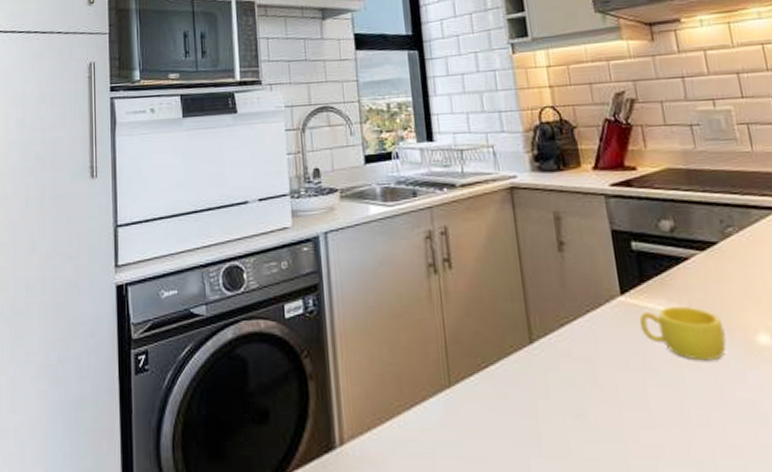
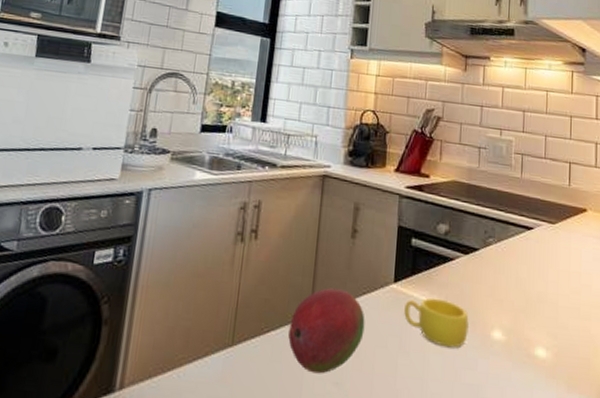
fruit: none [509,310,598,407] -> present [288,288,365,374]

